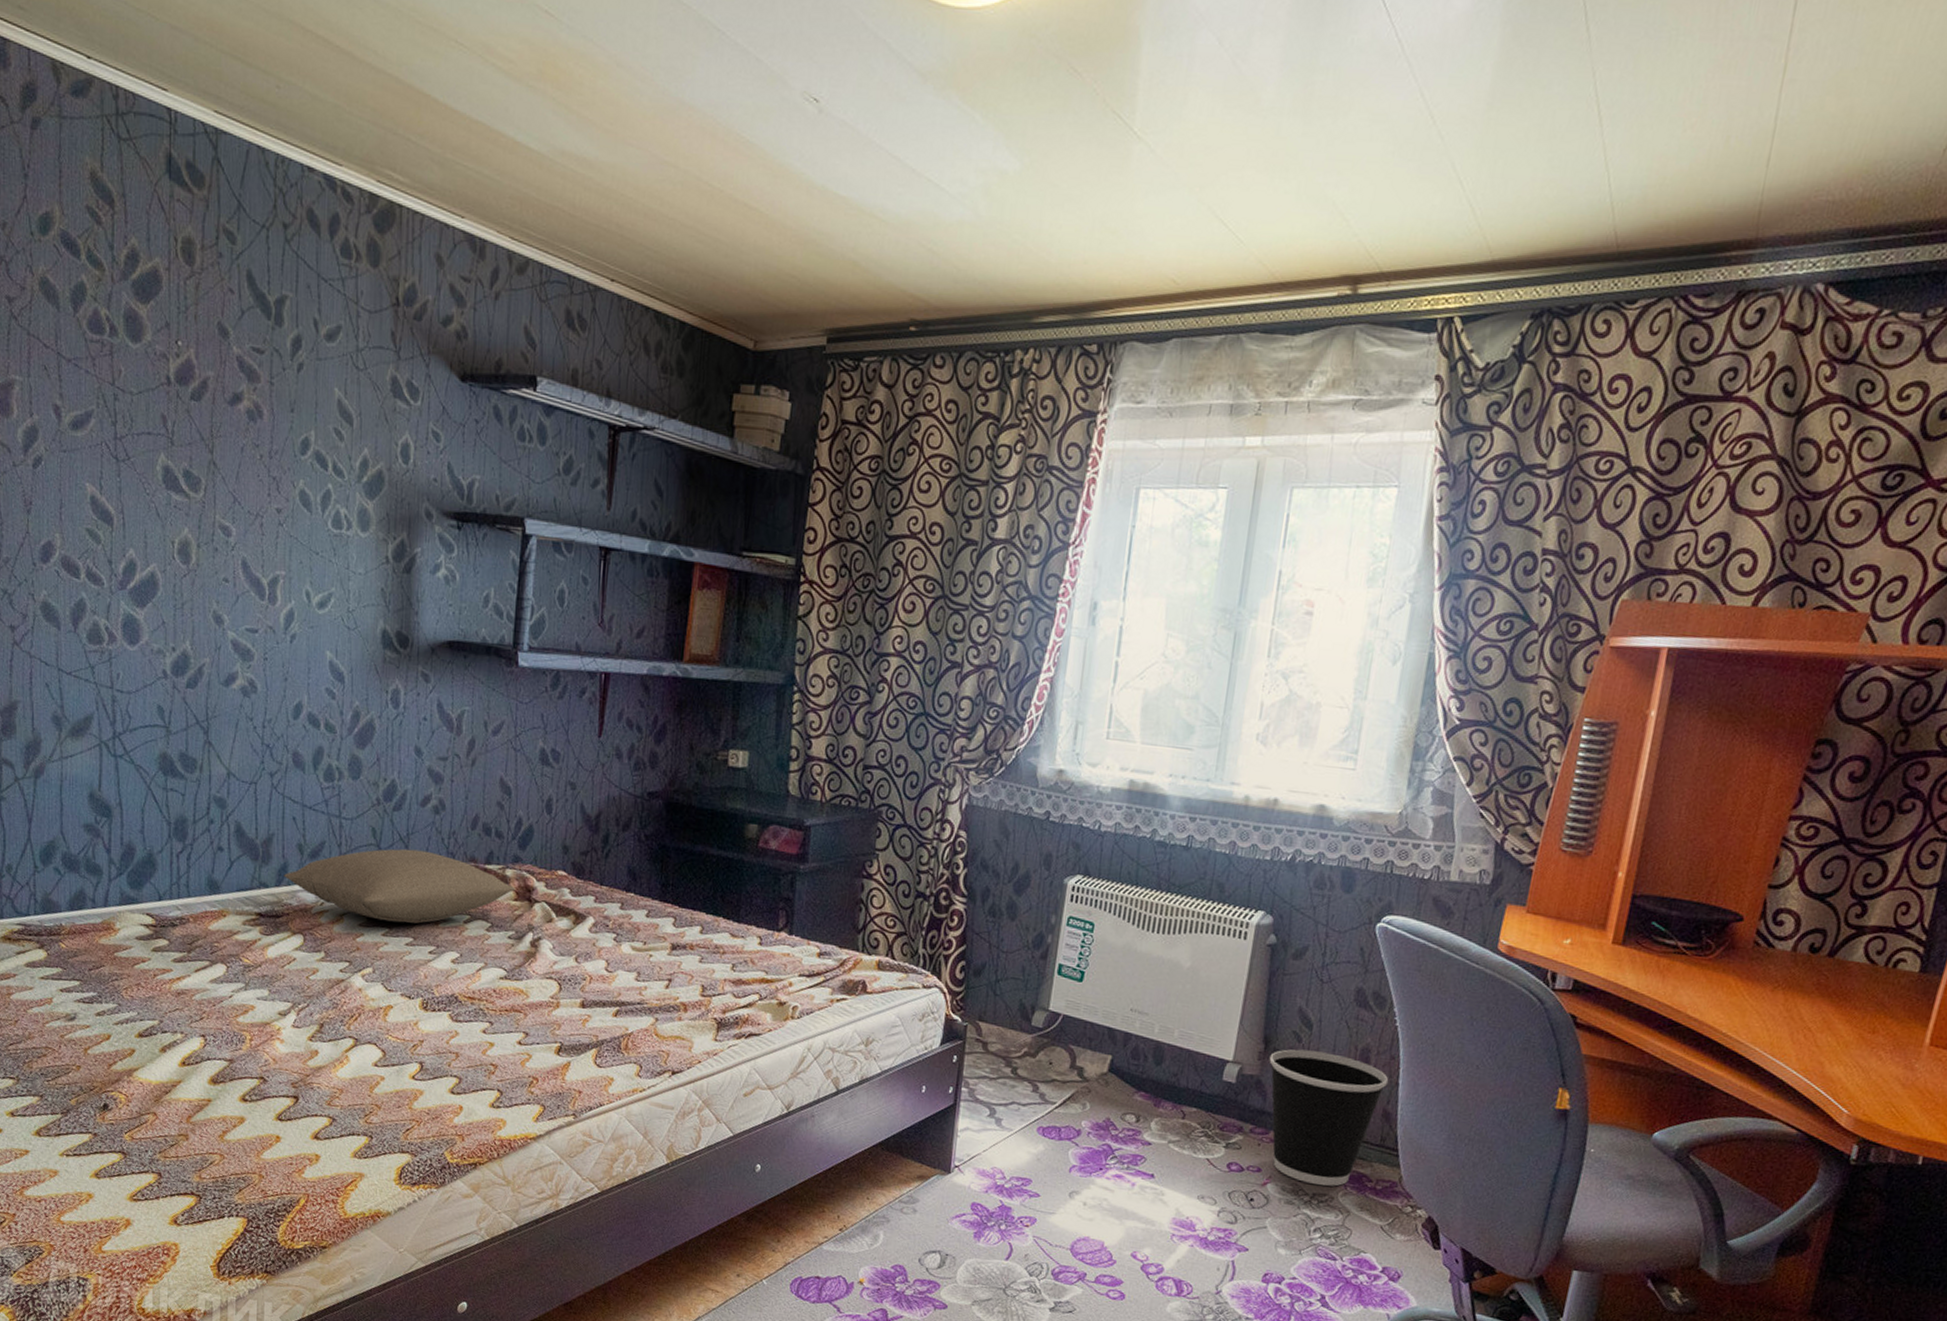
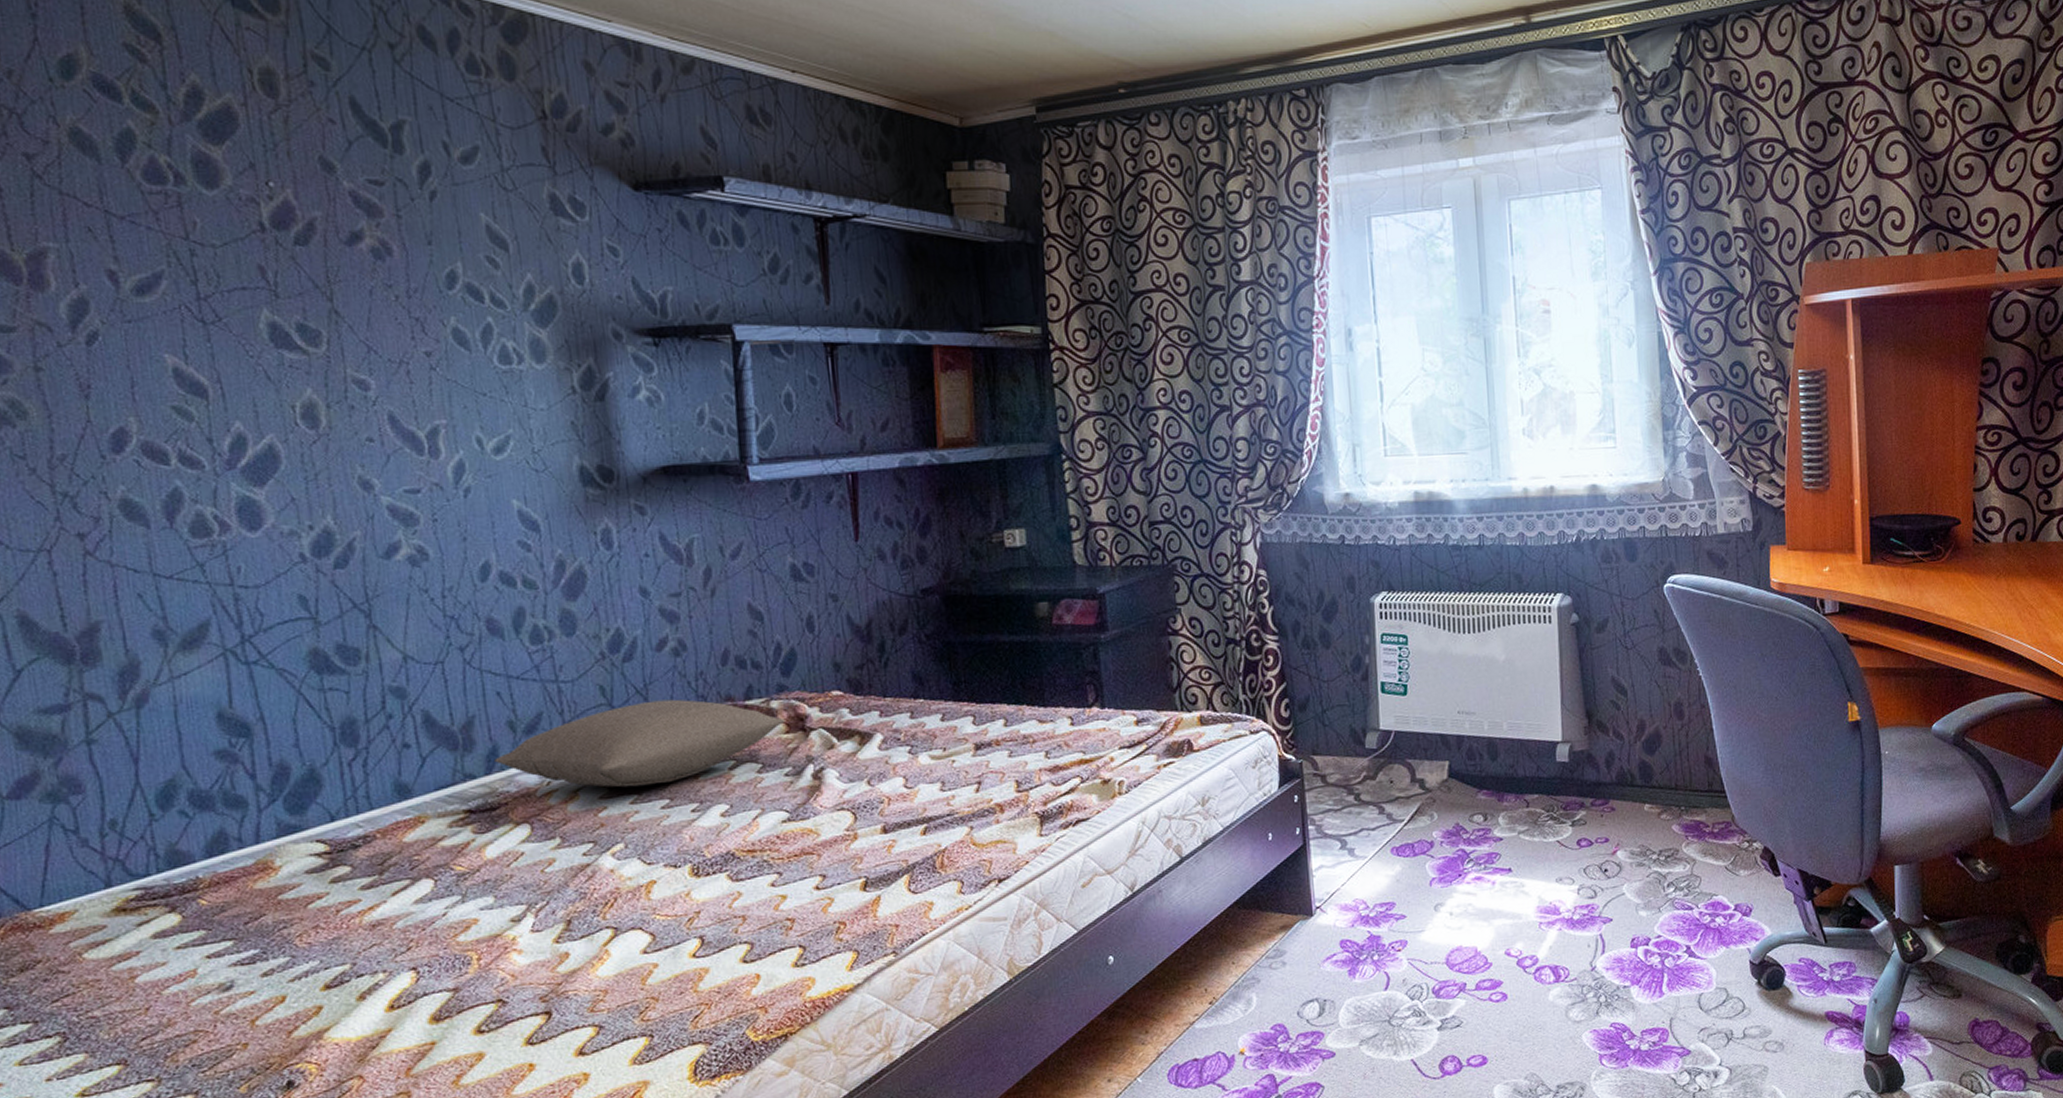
wastebasket: present [1269,1049,1388,1187] -> none [1594,714,1703,842]

